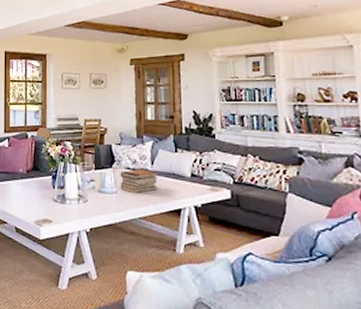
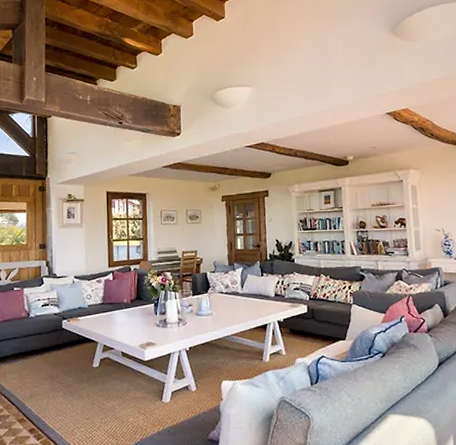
book stack: present [120,168,159,194] -> none [214,292,248,314]

